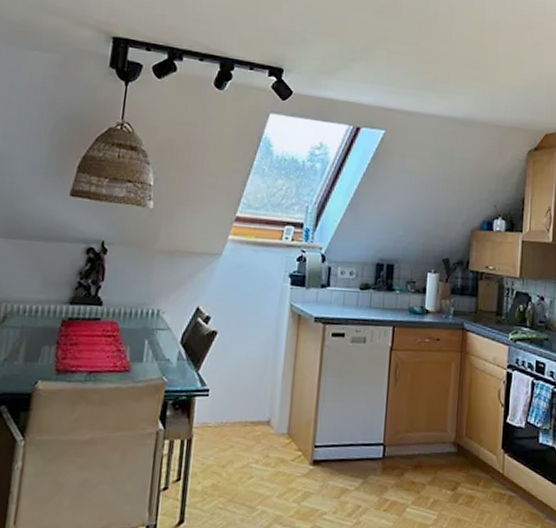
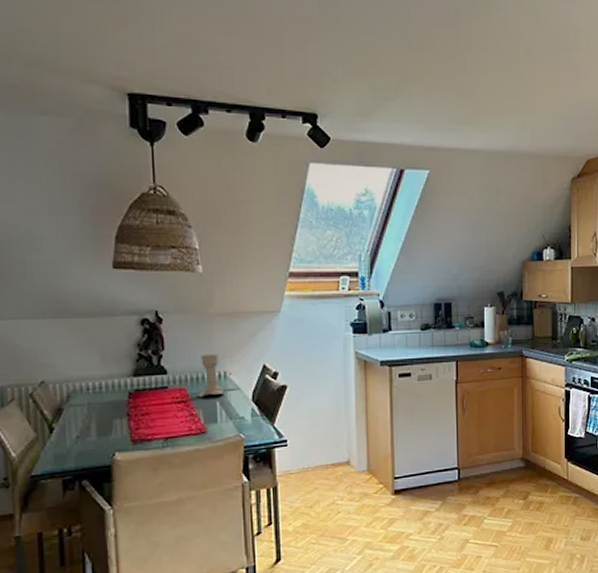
candlestick: none [128,289,155,334] -> present [198,353,224,398]

